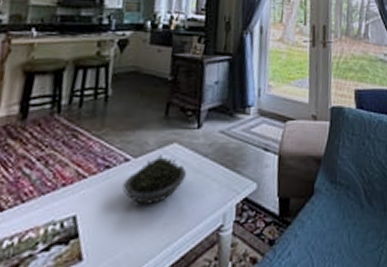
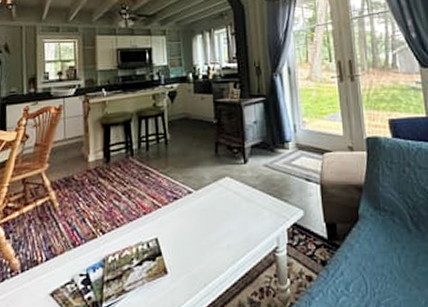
succulent plant: present [122,155,187,204] -> none [190,187,241,229]

